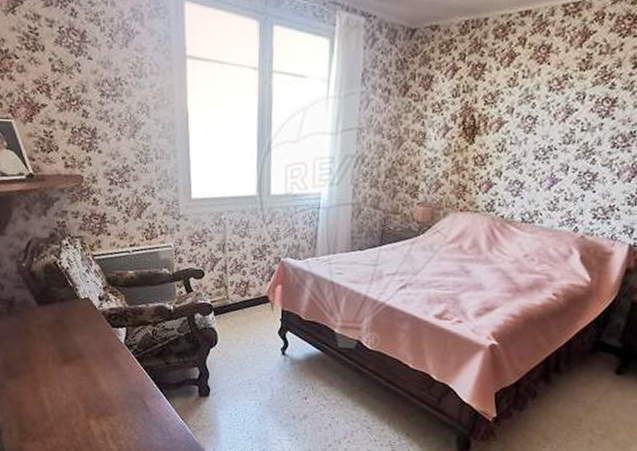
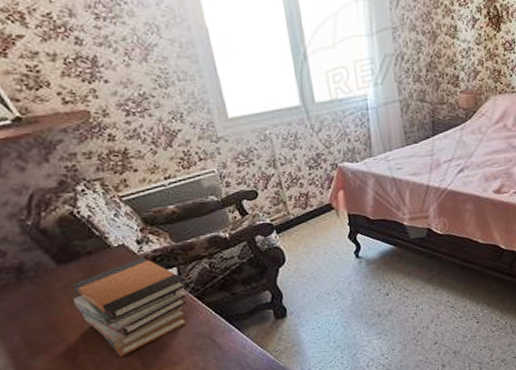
book stack: none [44,312,131,397] -> present [72,257,188,357]

